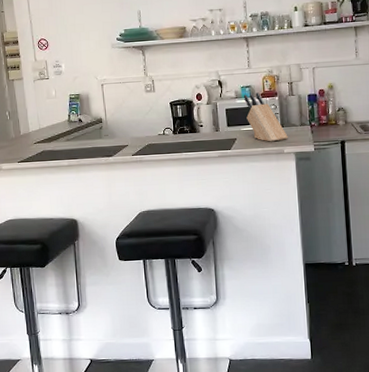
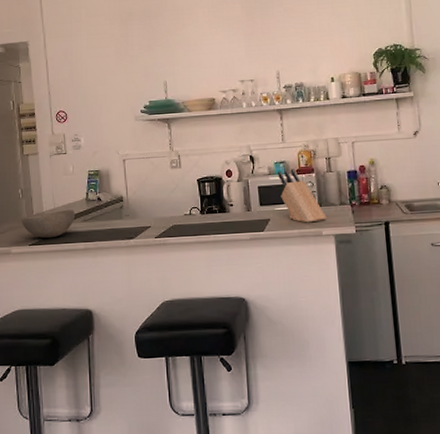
bowl: none [10,130,59,156] -> present [22,210,75,239]

